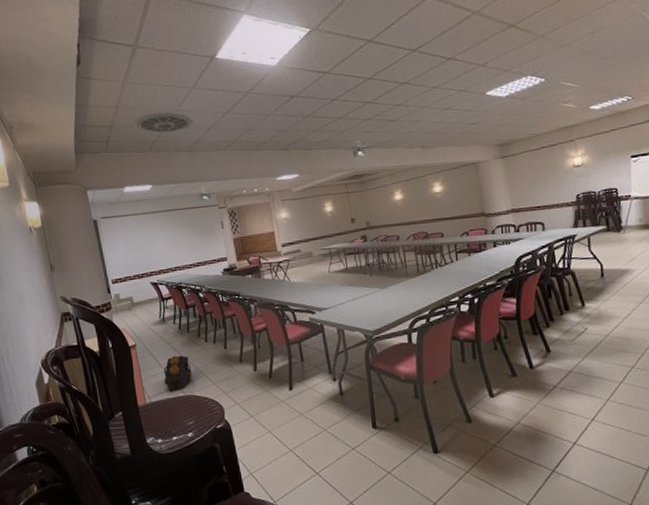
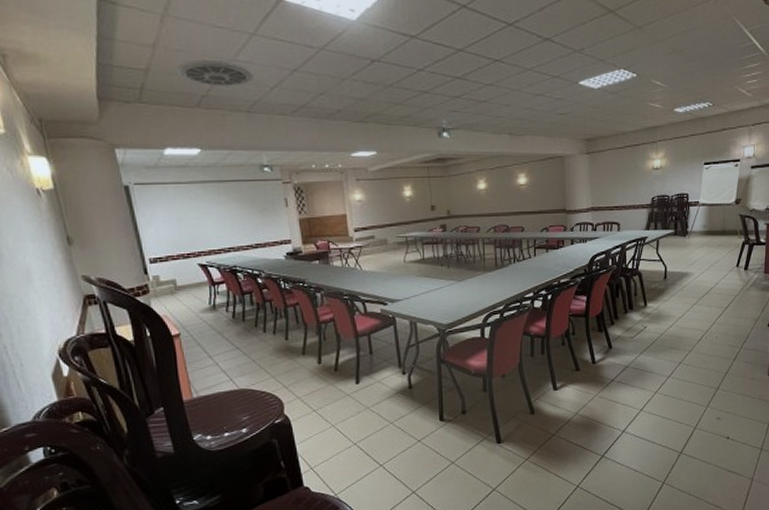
backpack: present [163,355,193,392] -> none [213,346,248,386]

